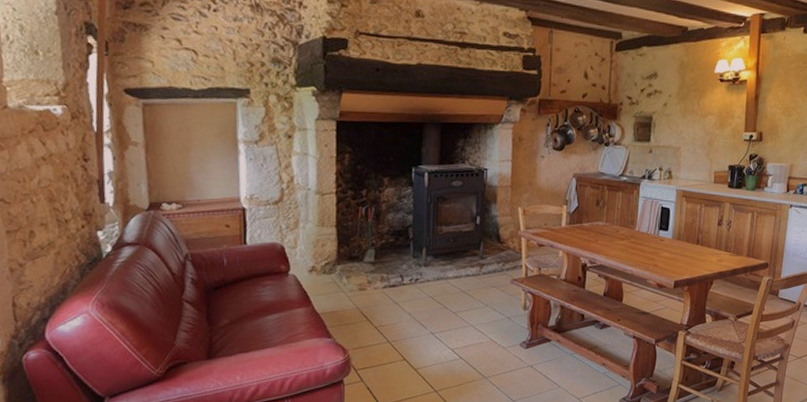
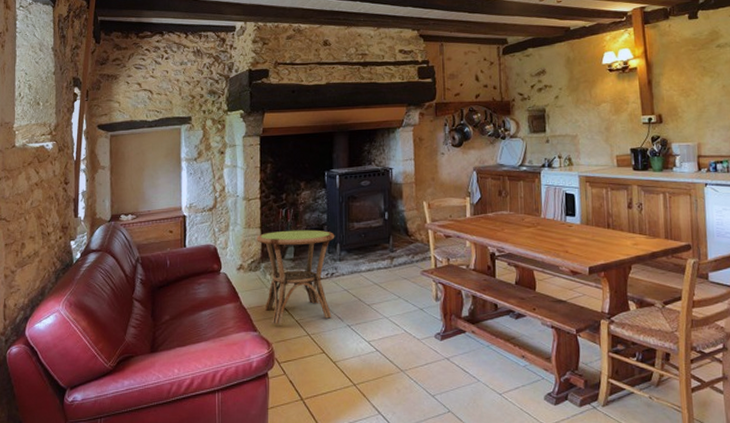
side table: none [332,231,421,331] -> present [257,230,335,324]

